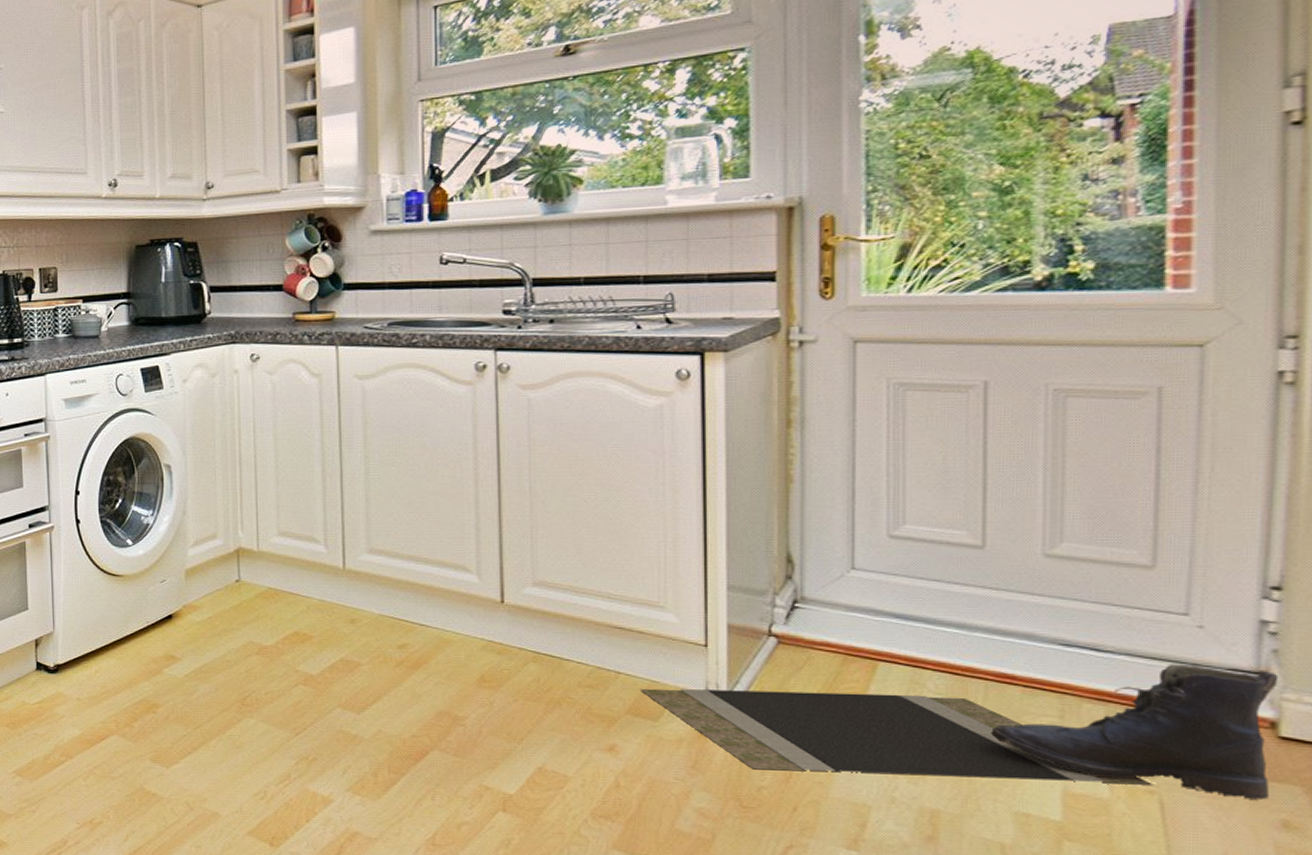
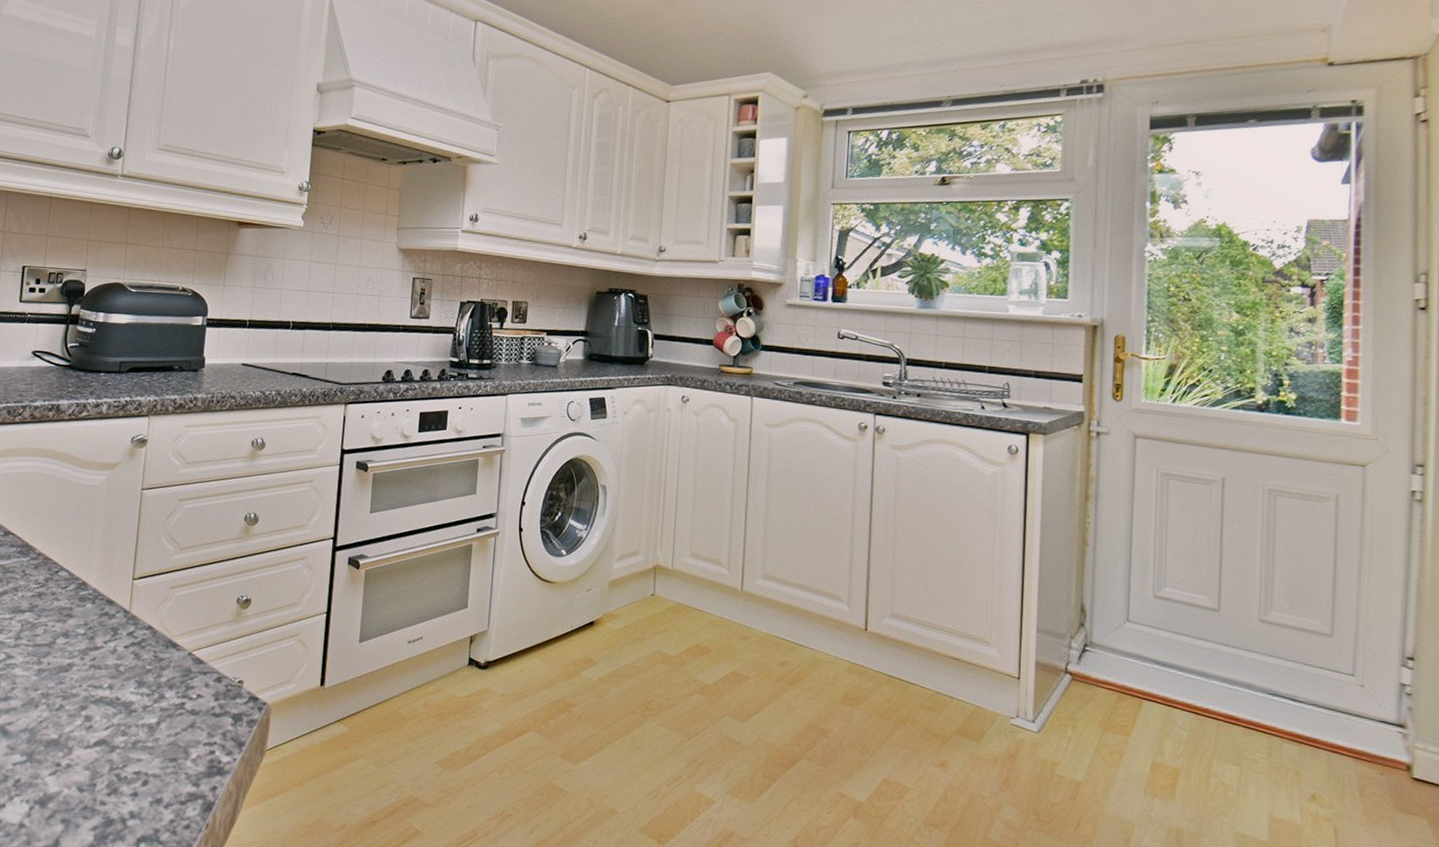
doormat: present [639,688,1154,785] -> none [967,712,1331,814]
boot: present [991,663,1279,800] -> none [1220,714,1412,829]

